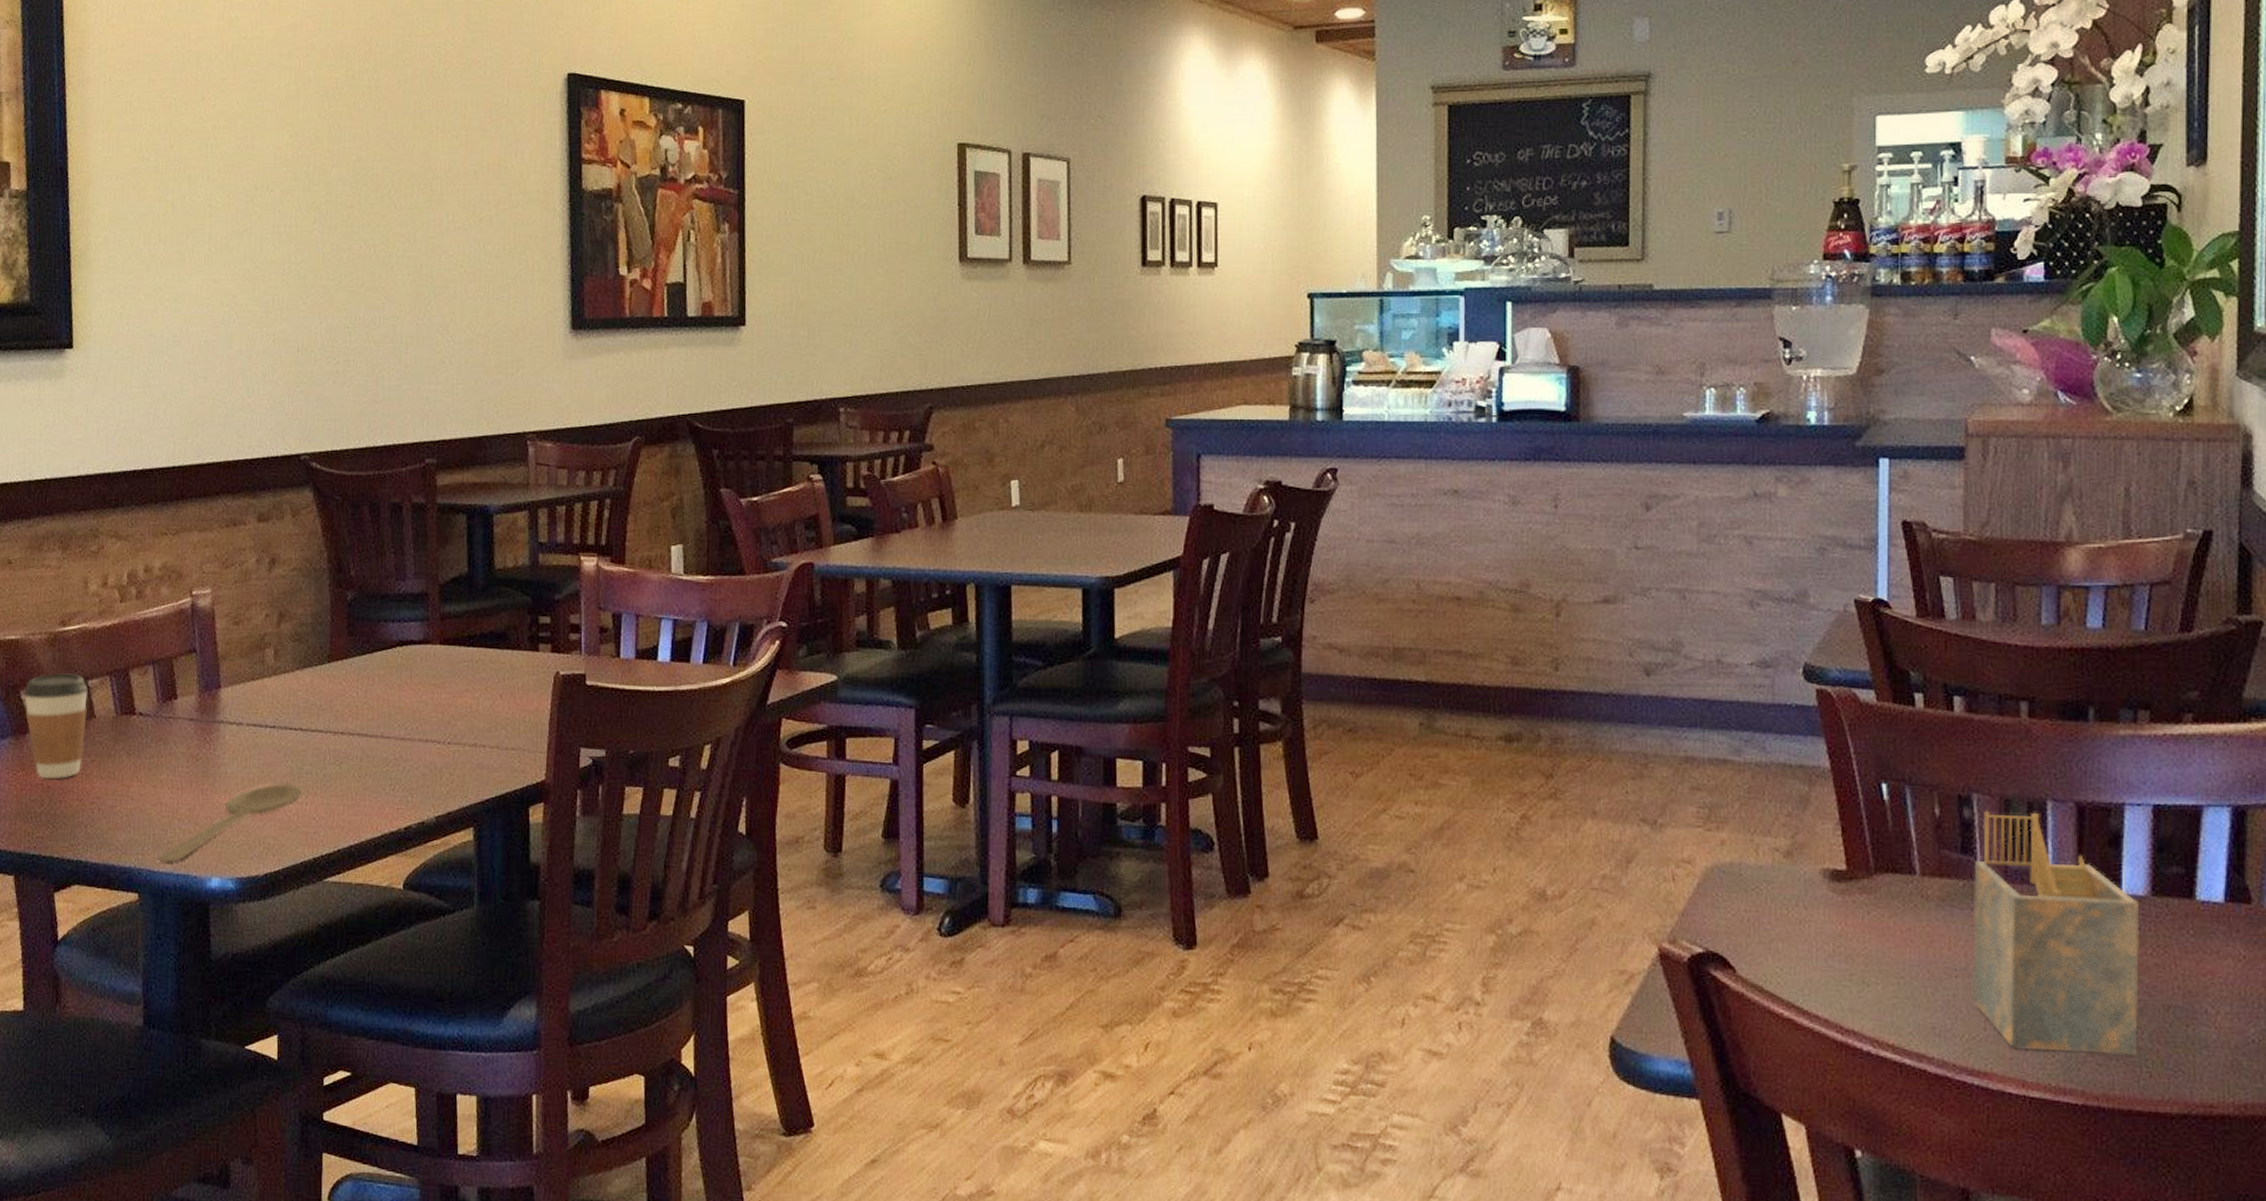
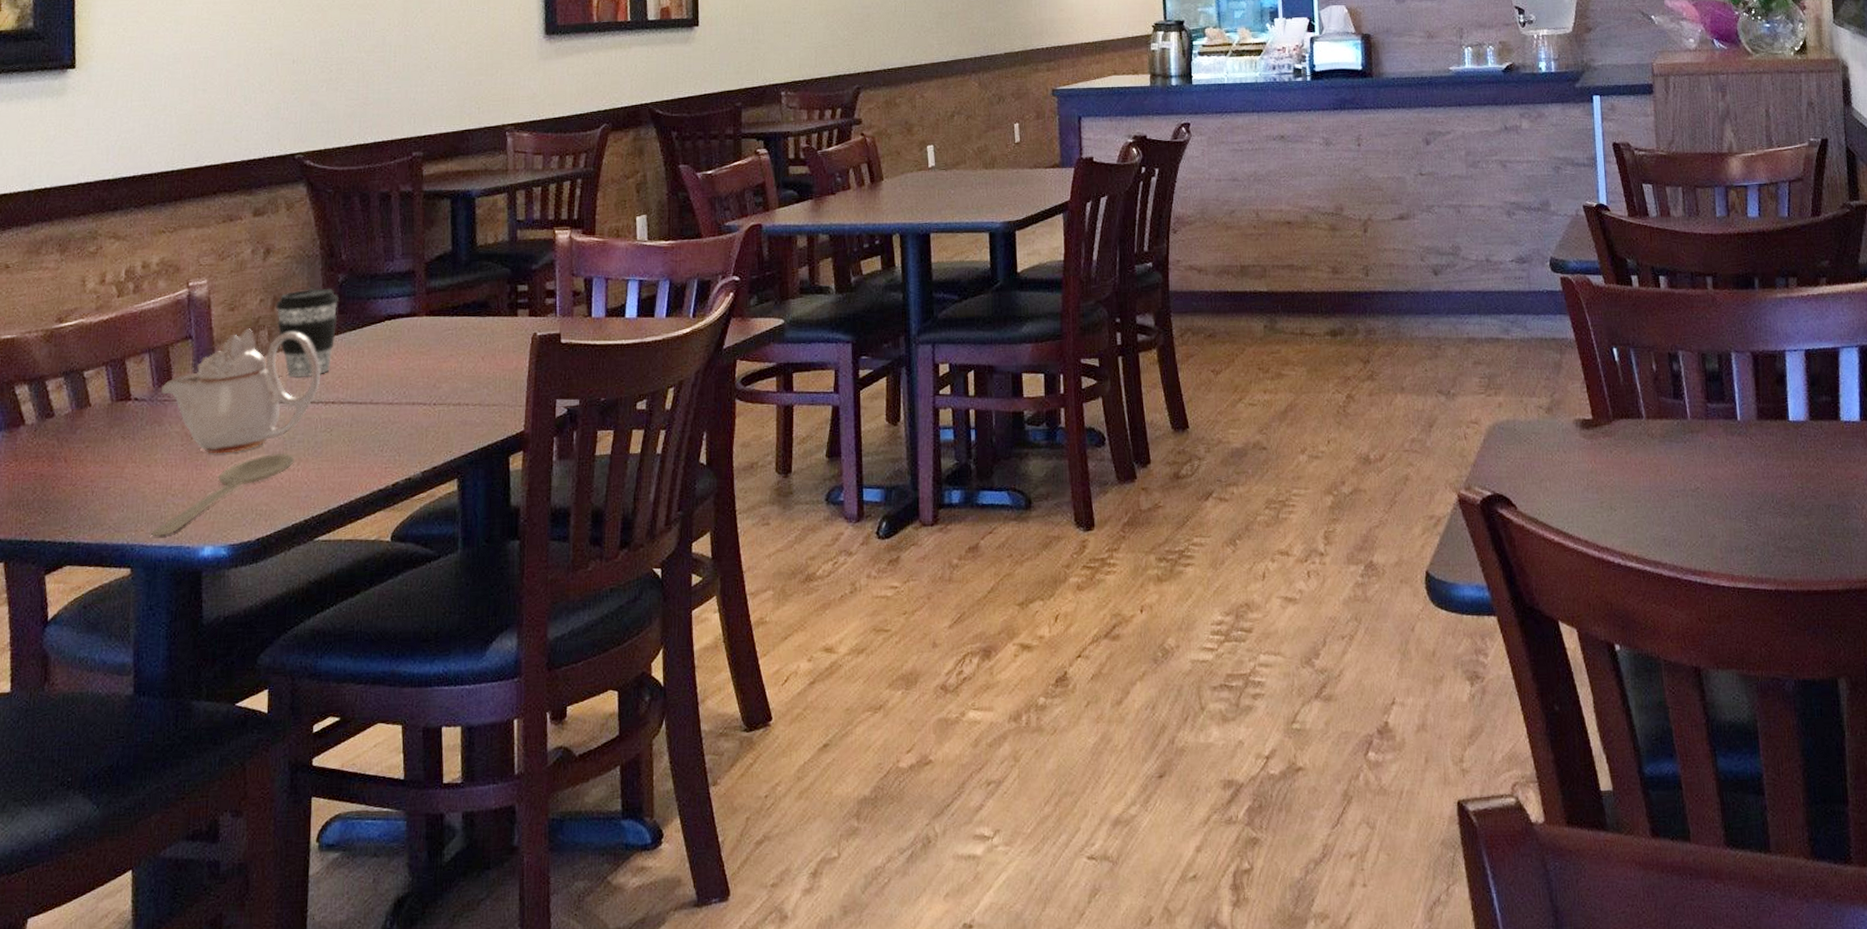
coffee cup: present [23,673,88,779] -> none [18,366,84,468]
teapot: none [165,645,330,780] -> present [160,328,321,454]
coffee cup: none [282,606,347,703] -> present [276,288,339,377]
napkin holder: present [1971,812,2140,1055] -> none [1684,363,1811,549]

